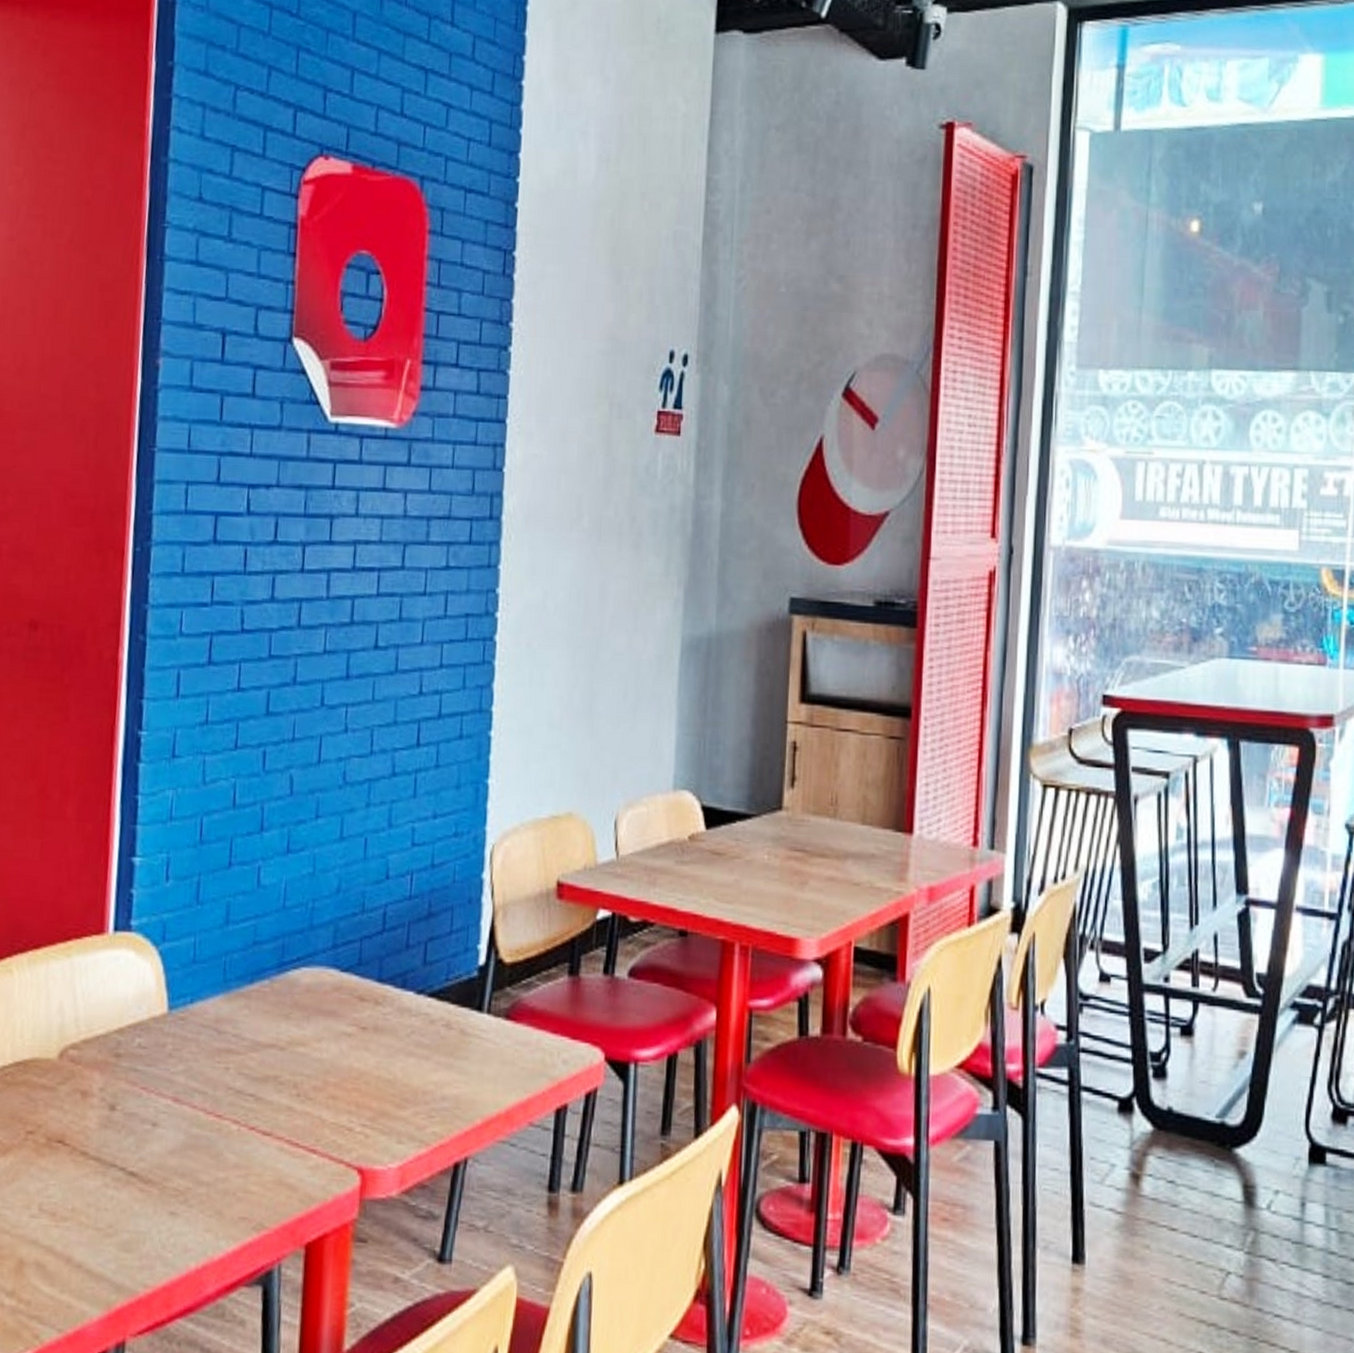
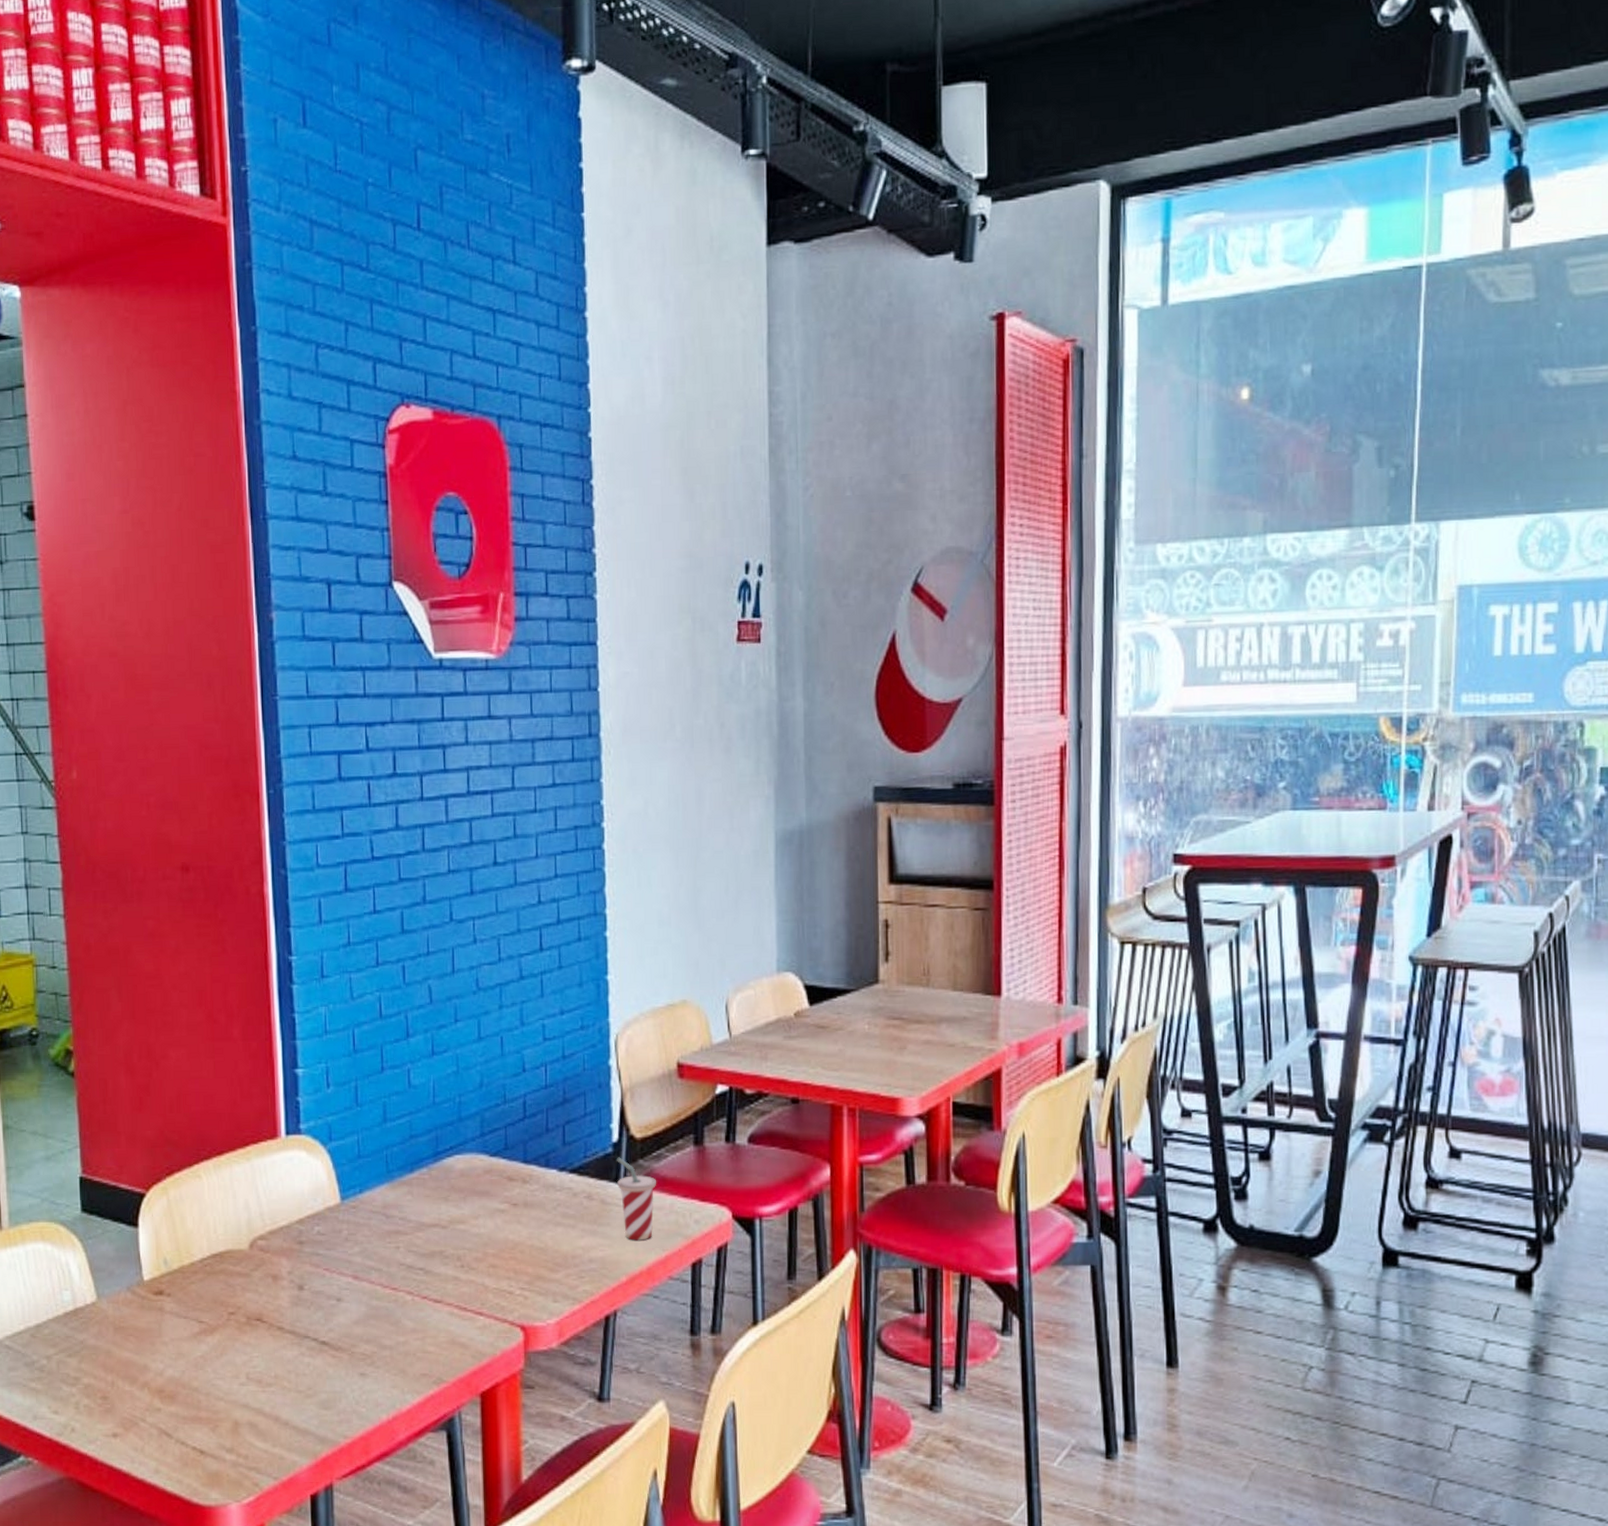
beverage cup: none [480,982,525,1079] -> present [616,1157,657,1241]

